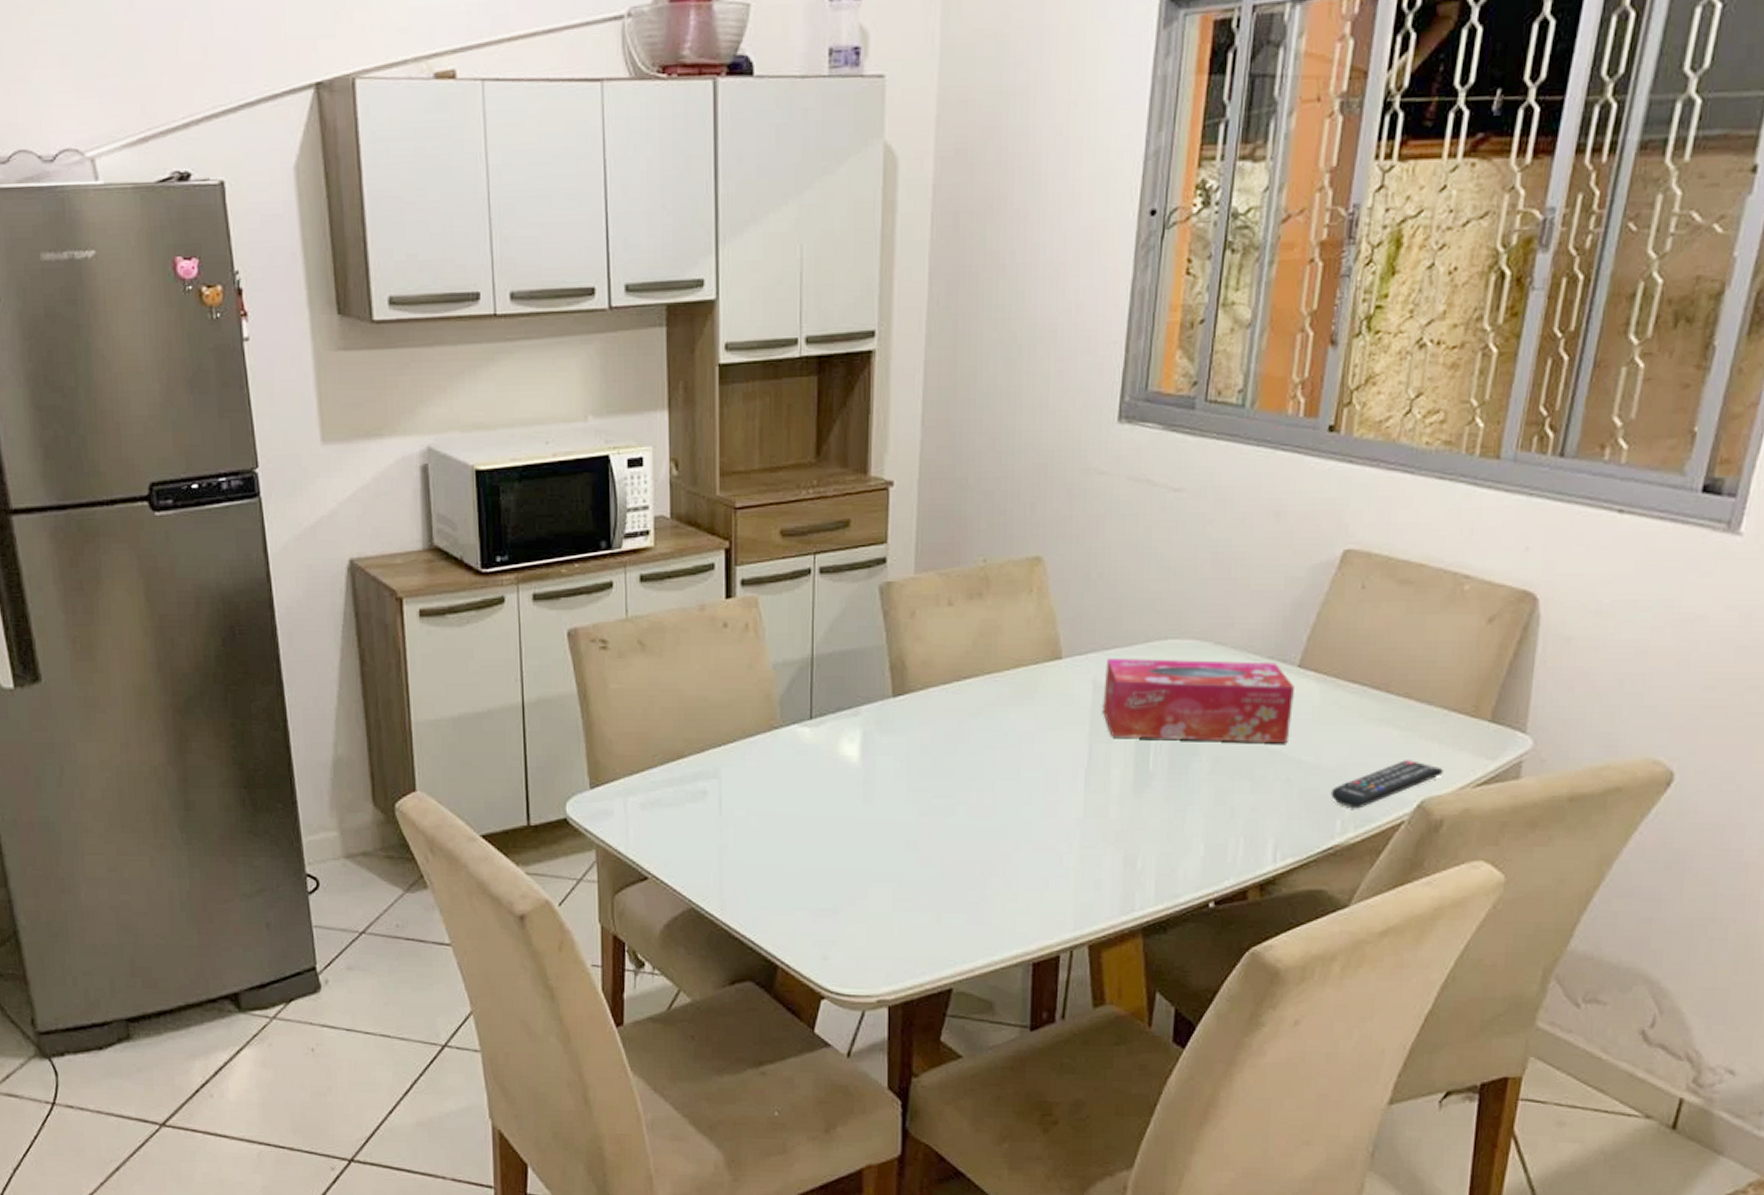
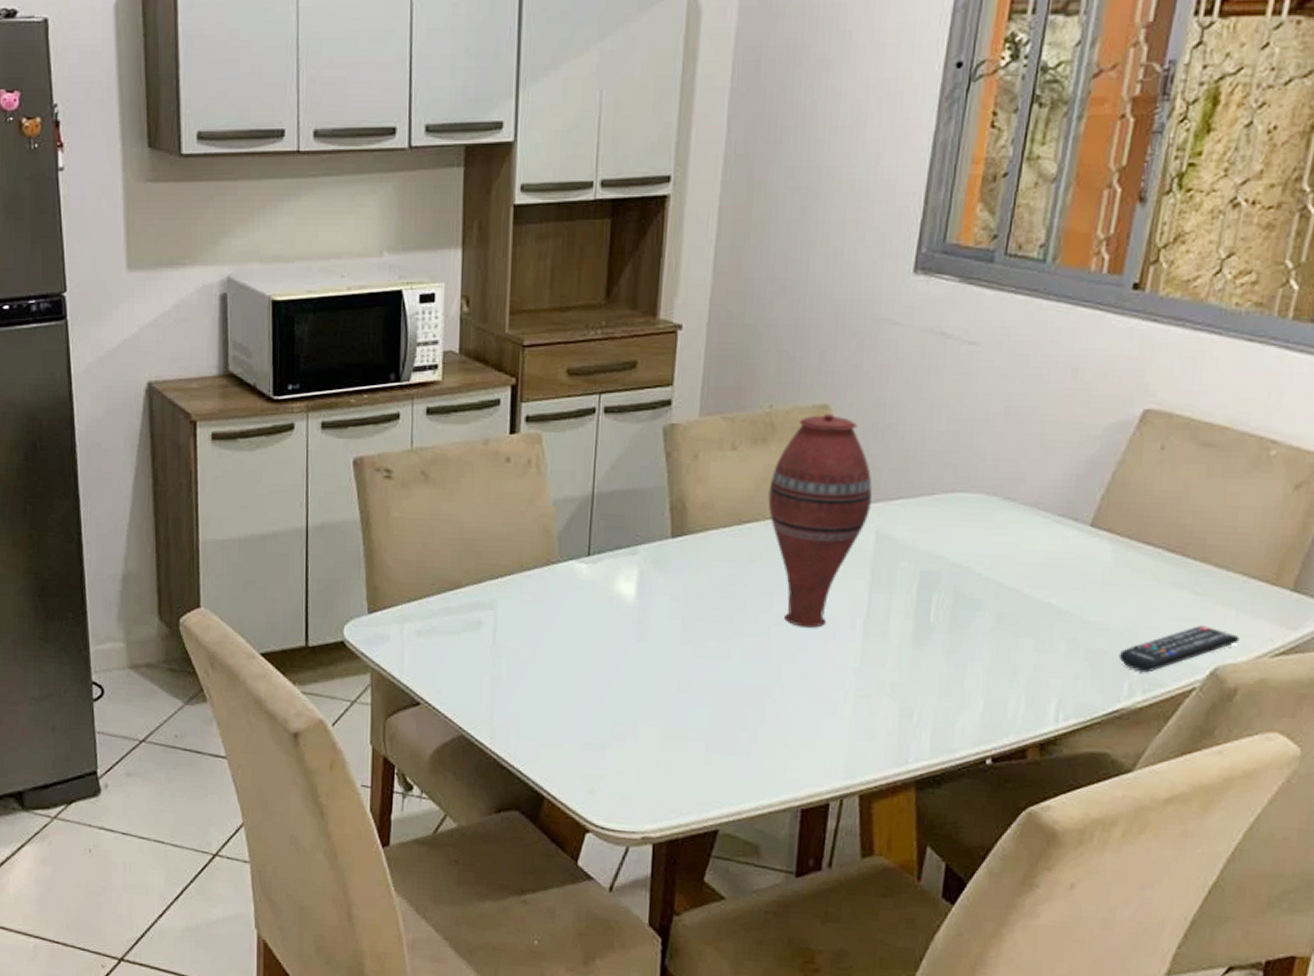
vase: none [986,565,1087,781] -> present [768,413,872,628]
tissue box: present [1103,658,1296,744] -> none [884,509,1087,603]

